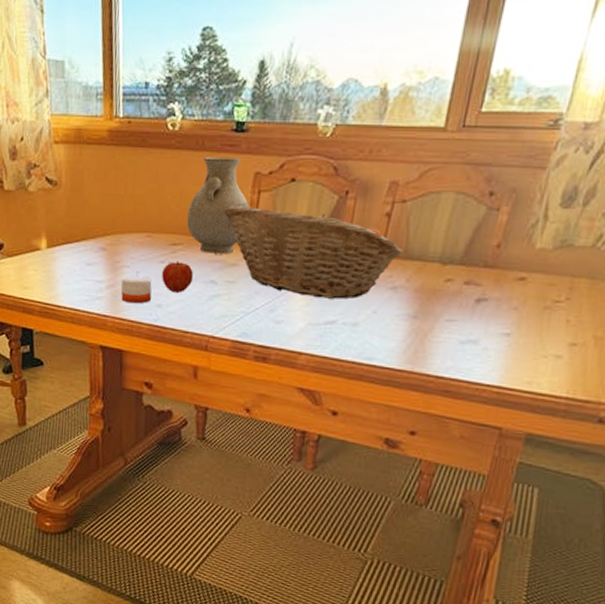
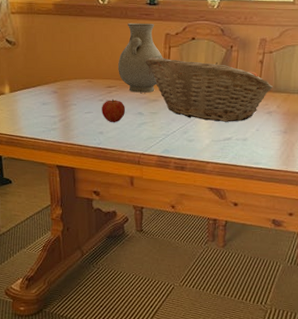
candle: present [121,274,152,304] -> none [70,110,94,132]

